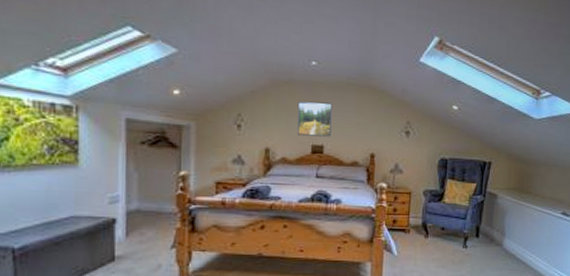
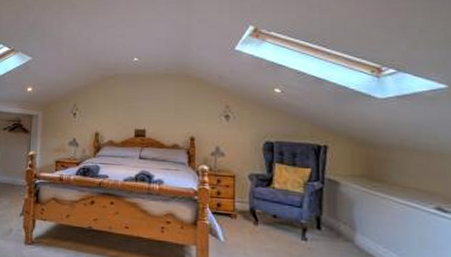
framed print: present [297,101,332,137] -> none [122,91,153,122]

